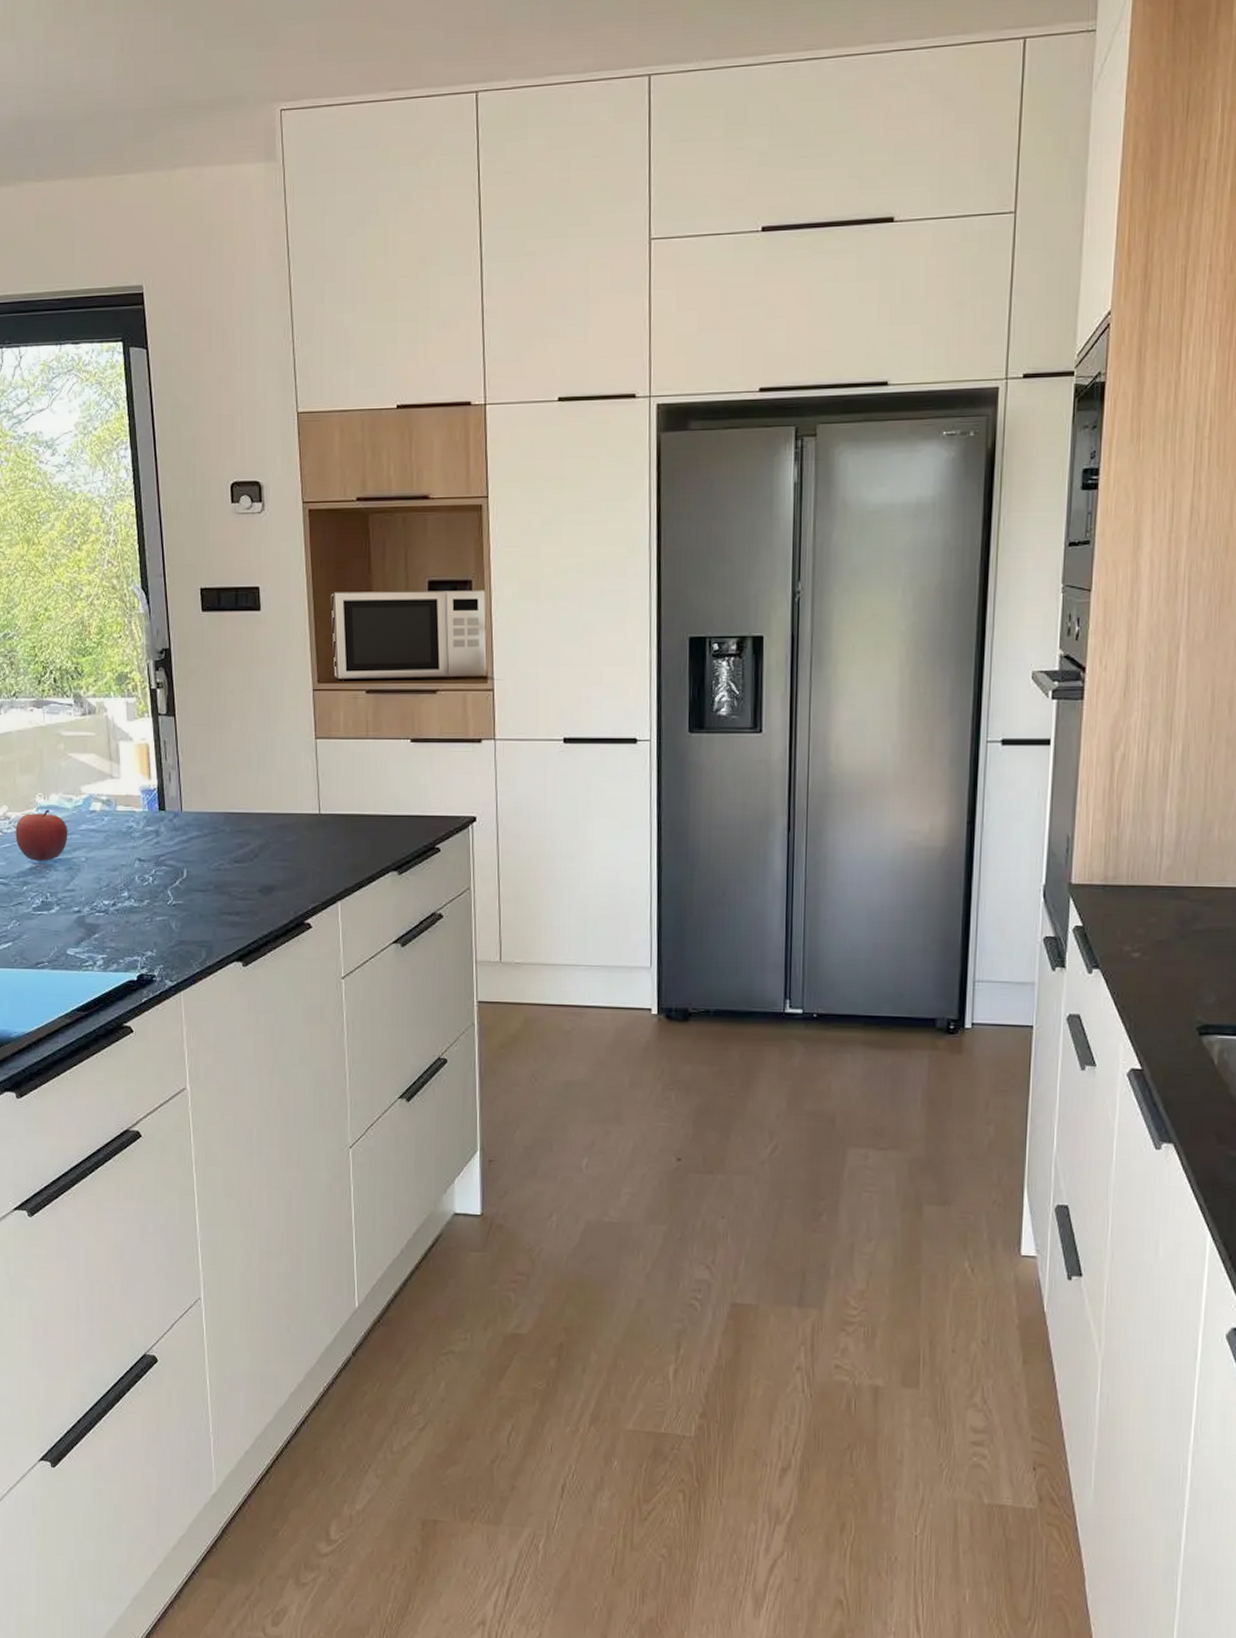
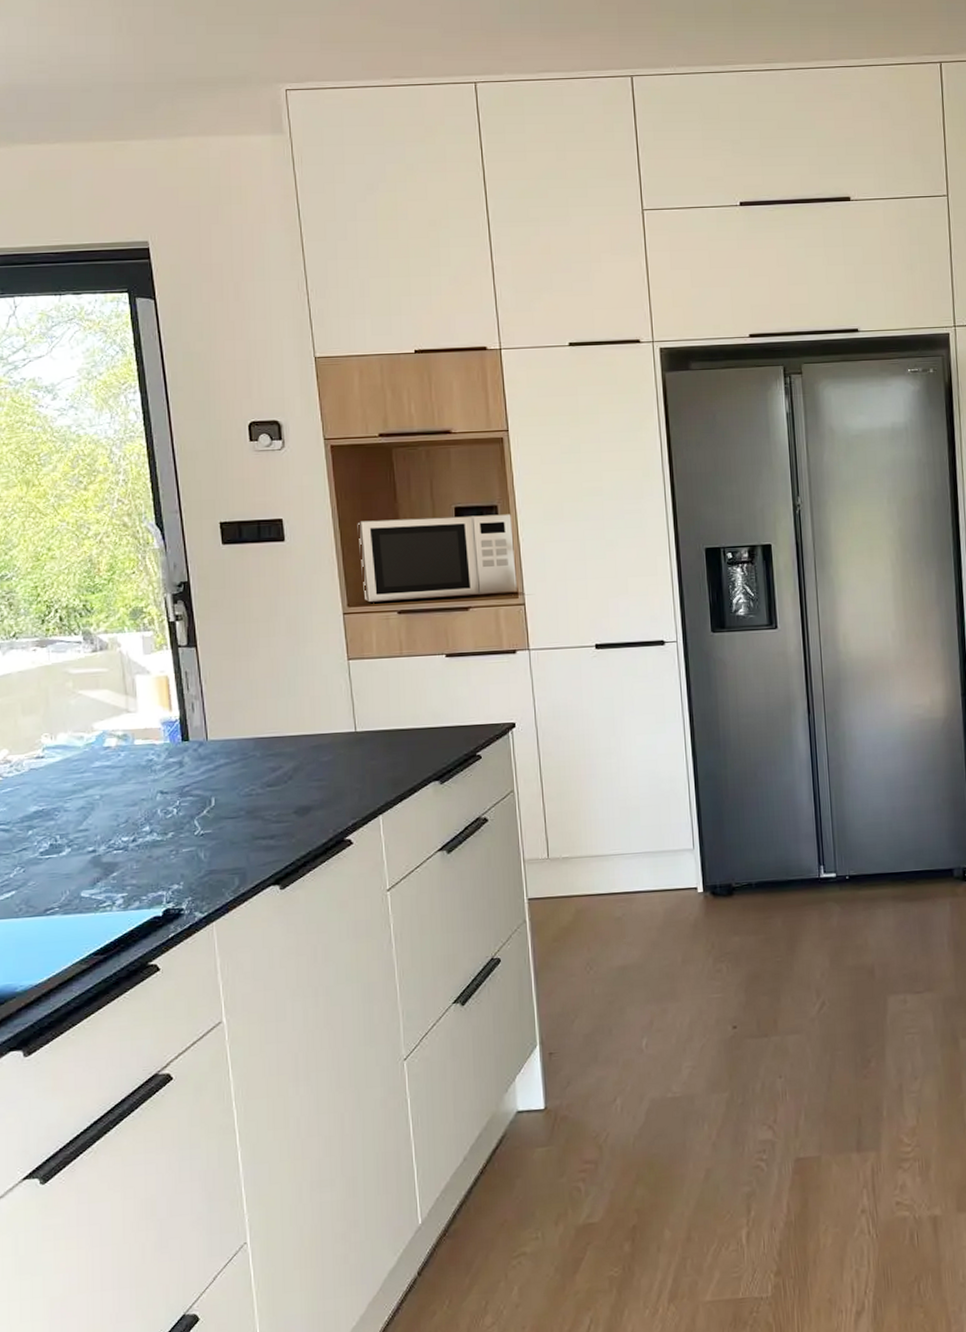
fruit: present [15,810,68,862] -> none [18,750,80,805]

